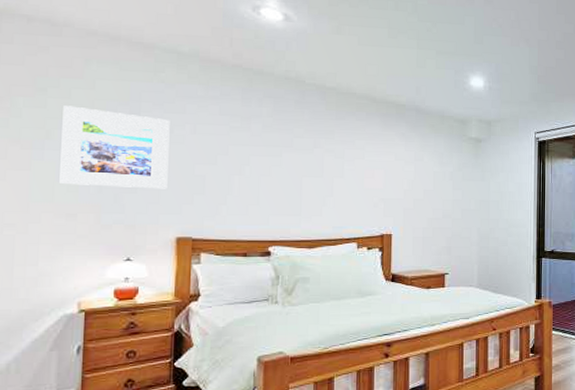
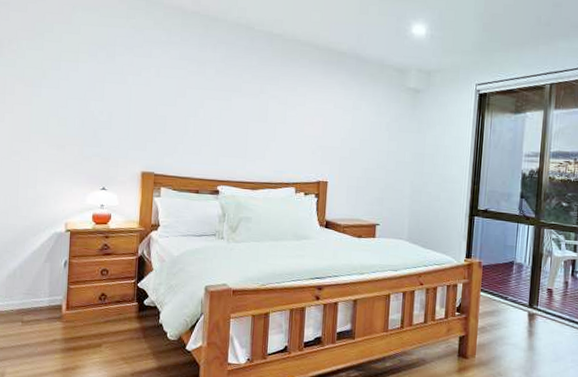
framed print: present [59,105,170,189] -> none [52,48,139,127]

